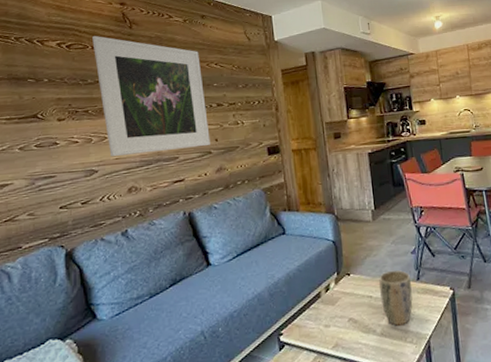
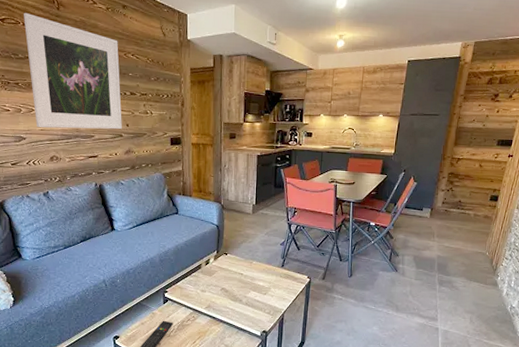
plant pot: present [378,270,413,326] -> none [249,256,276,300]

